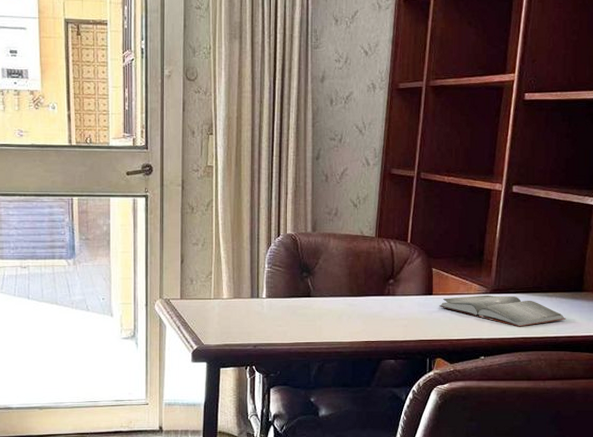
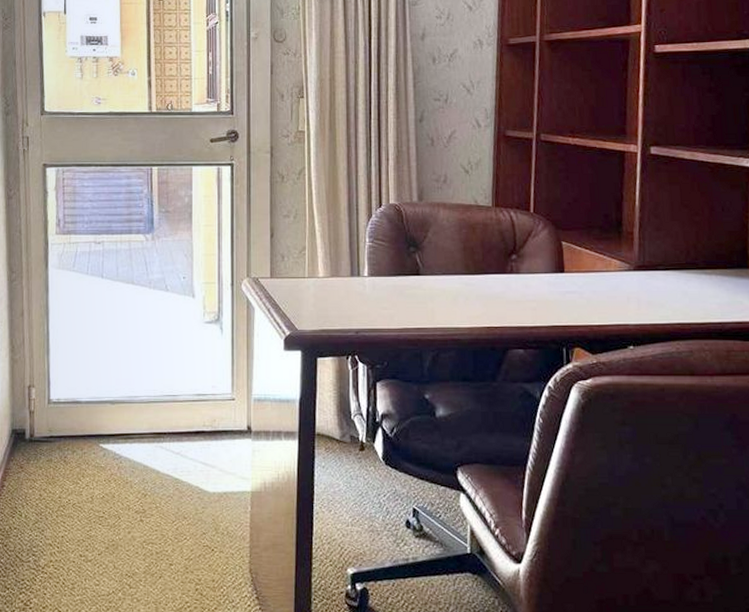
hardback book: present [439,295,566,327] -> none [573,272,731,311]

